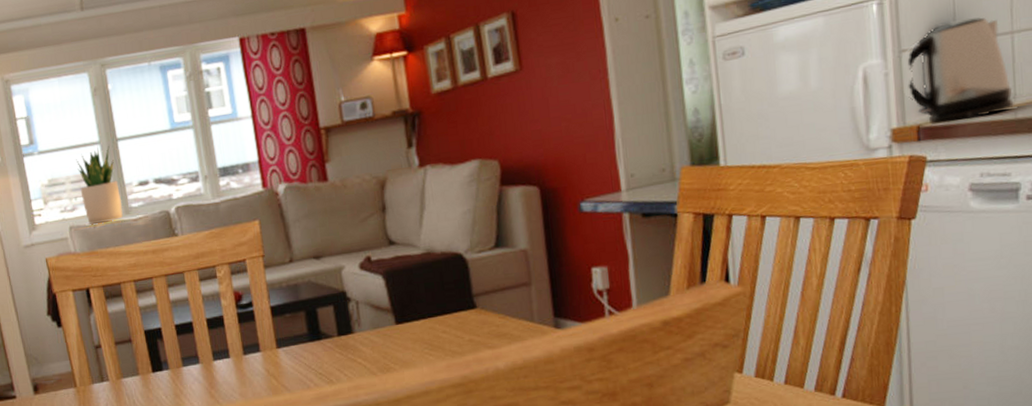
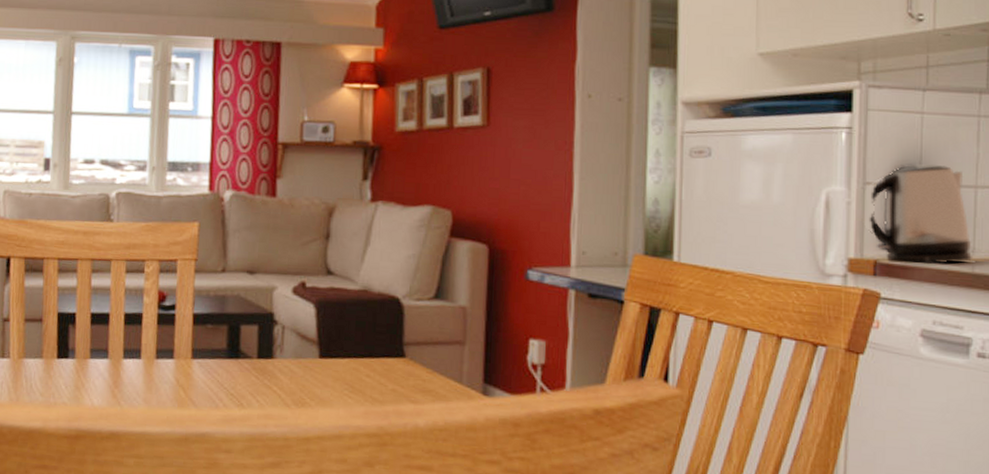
planter: present [76,145,123,224] -> none [23,115,64,194]

